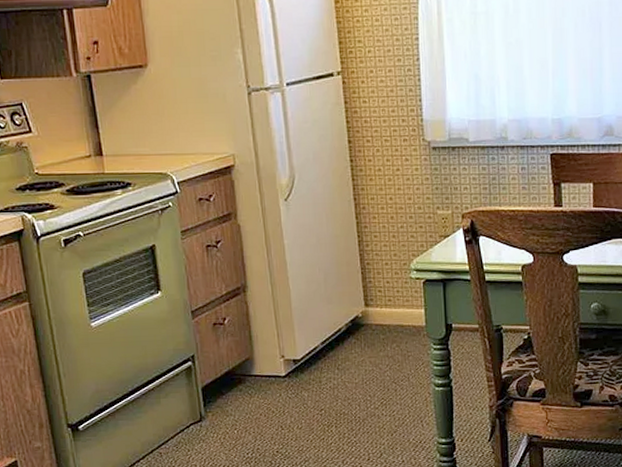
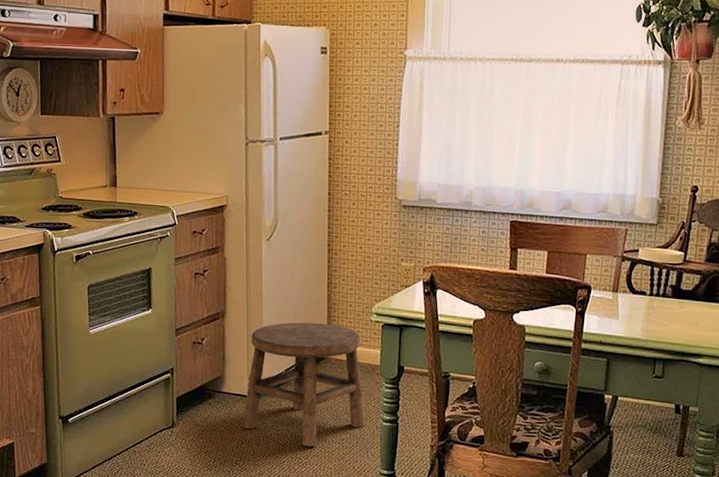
stool: none [279,286,416,424] -> present [244,322,365,447]

